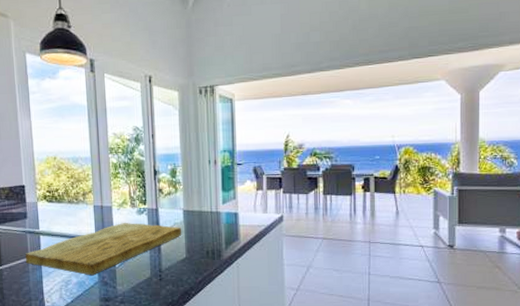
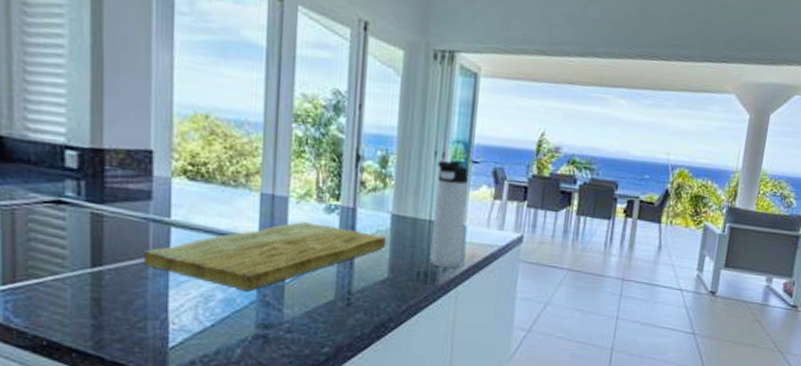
thermos bottle: none [212,165,238,246] -> present [429,160,469,269]

